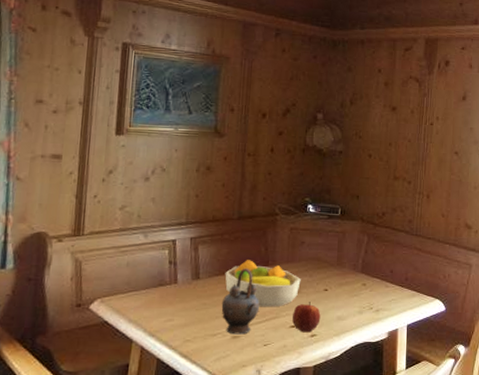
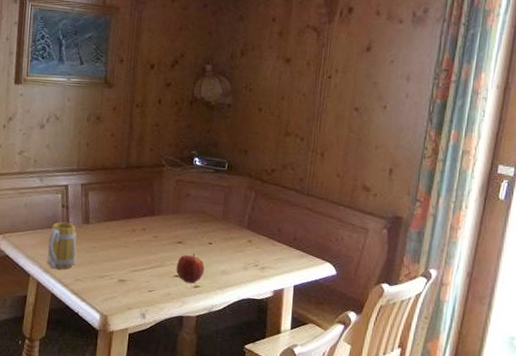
mug: none [152,279,186,330] -> present [47,222,77,269]
teapot: present [221,268,259,335] -> none [109,216,145,279]
fruit bowl: present [225,260,301,307] -> none [113,208,186,256]

